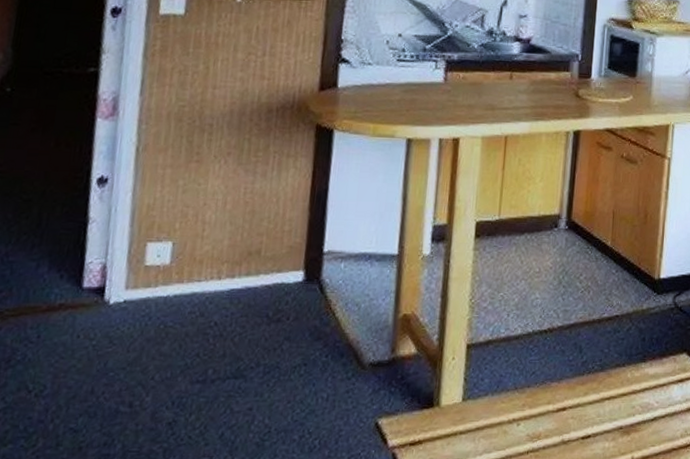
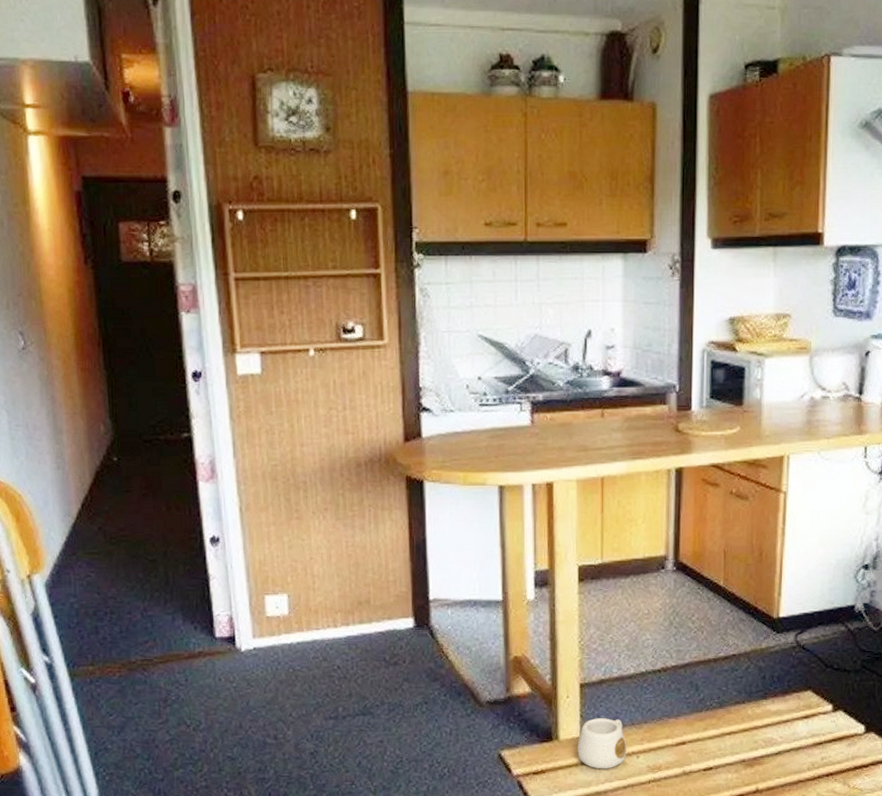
mug: none [457,382,508,439] -> present [577,718,627,769]

